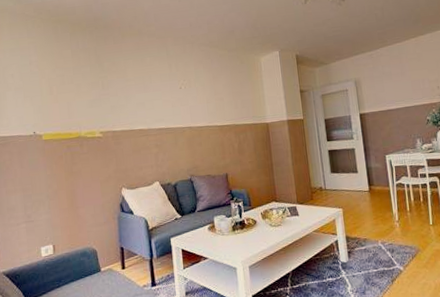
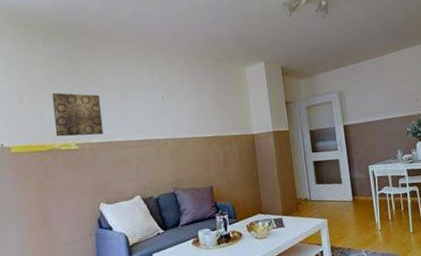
wall art: none [78,83,125,125] -> present [52,93,104,137]

